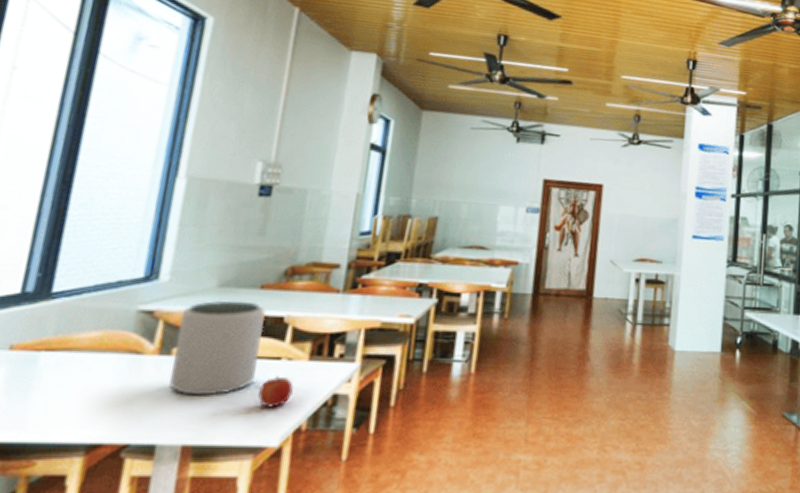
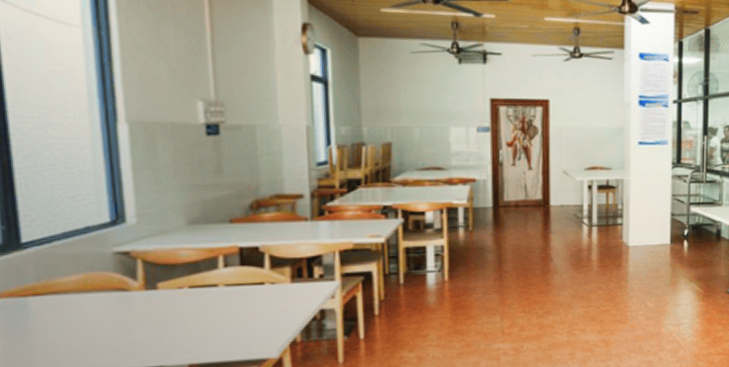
plant pot: present [169,300,266,396] -> none [157,235,243,323]
fruit: present [258,376,294,408] -> none [250,298,282,327]

